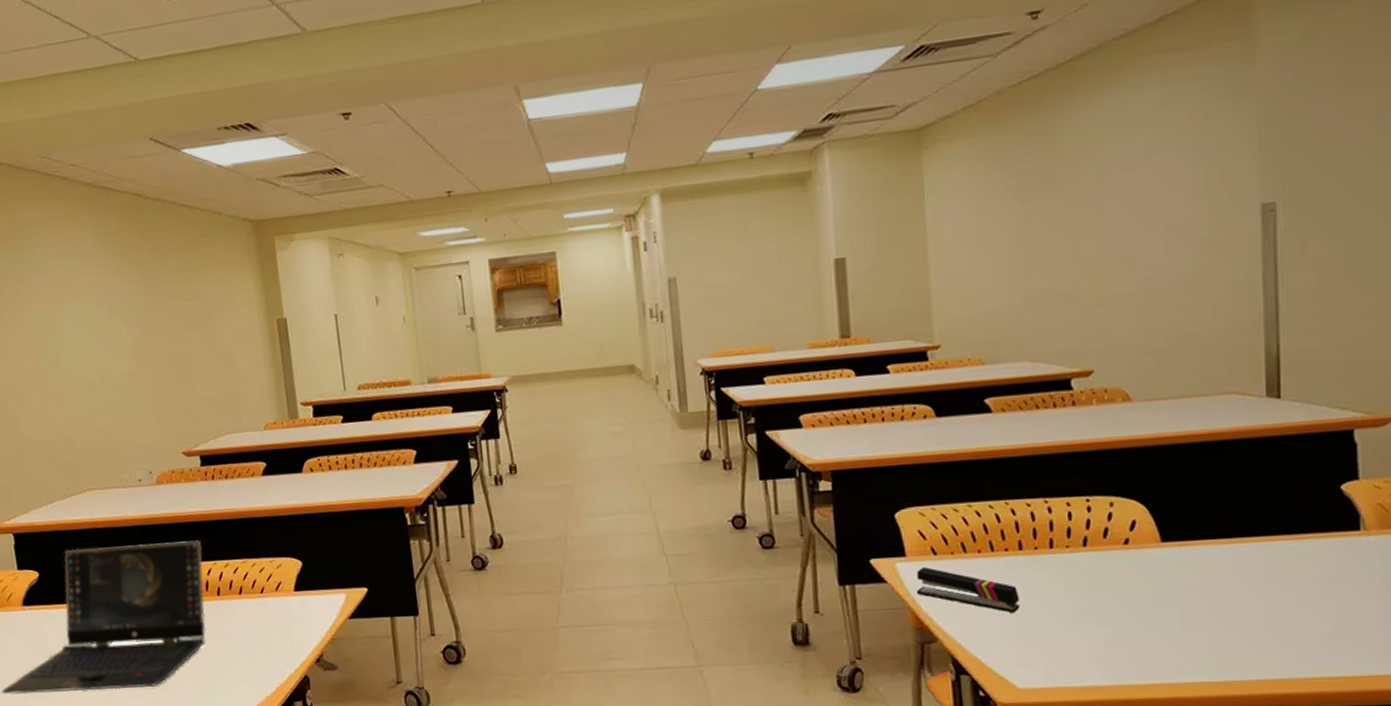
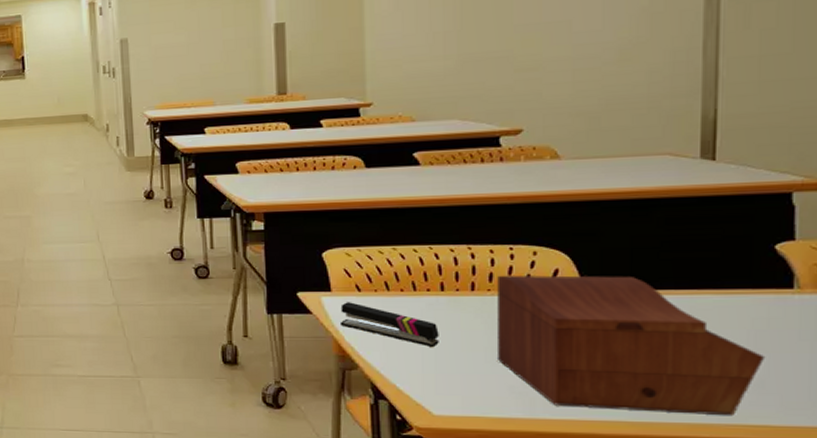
sewing box: none [1075,525,1338,670] -> present [497,275,766,416]

